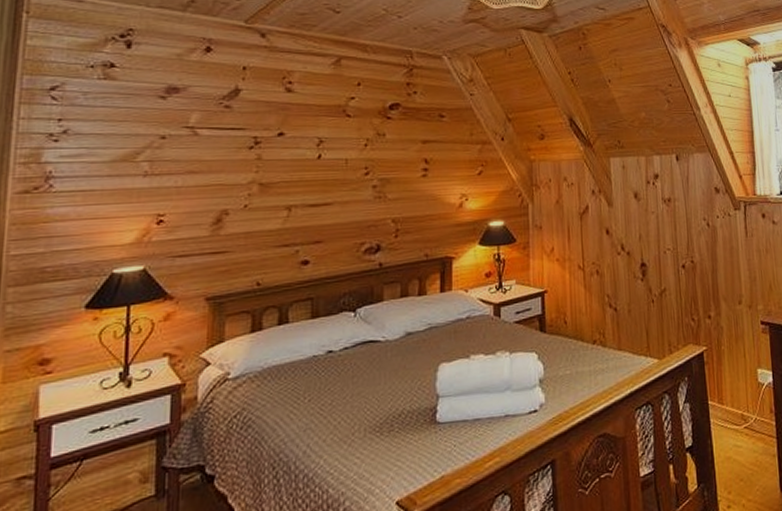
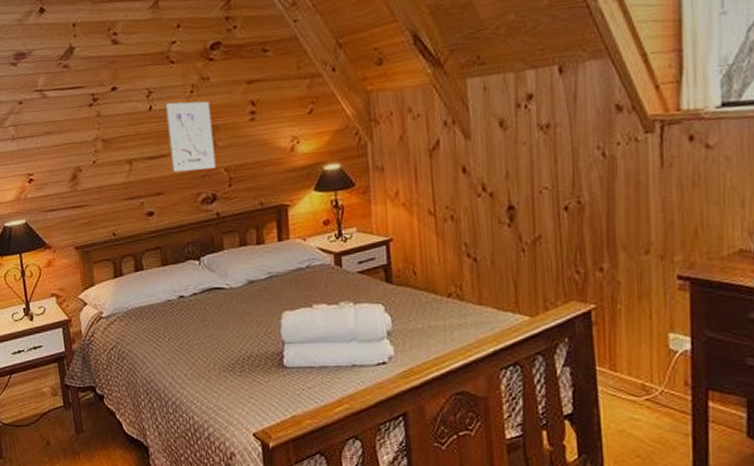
wall art: none [335,153,383,221] -> present [165,101,216,172]

